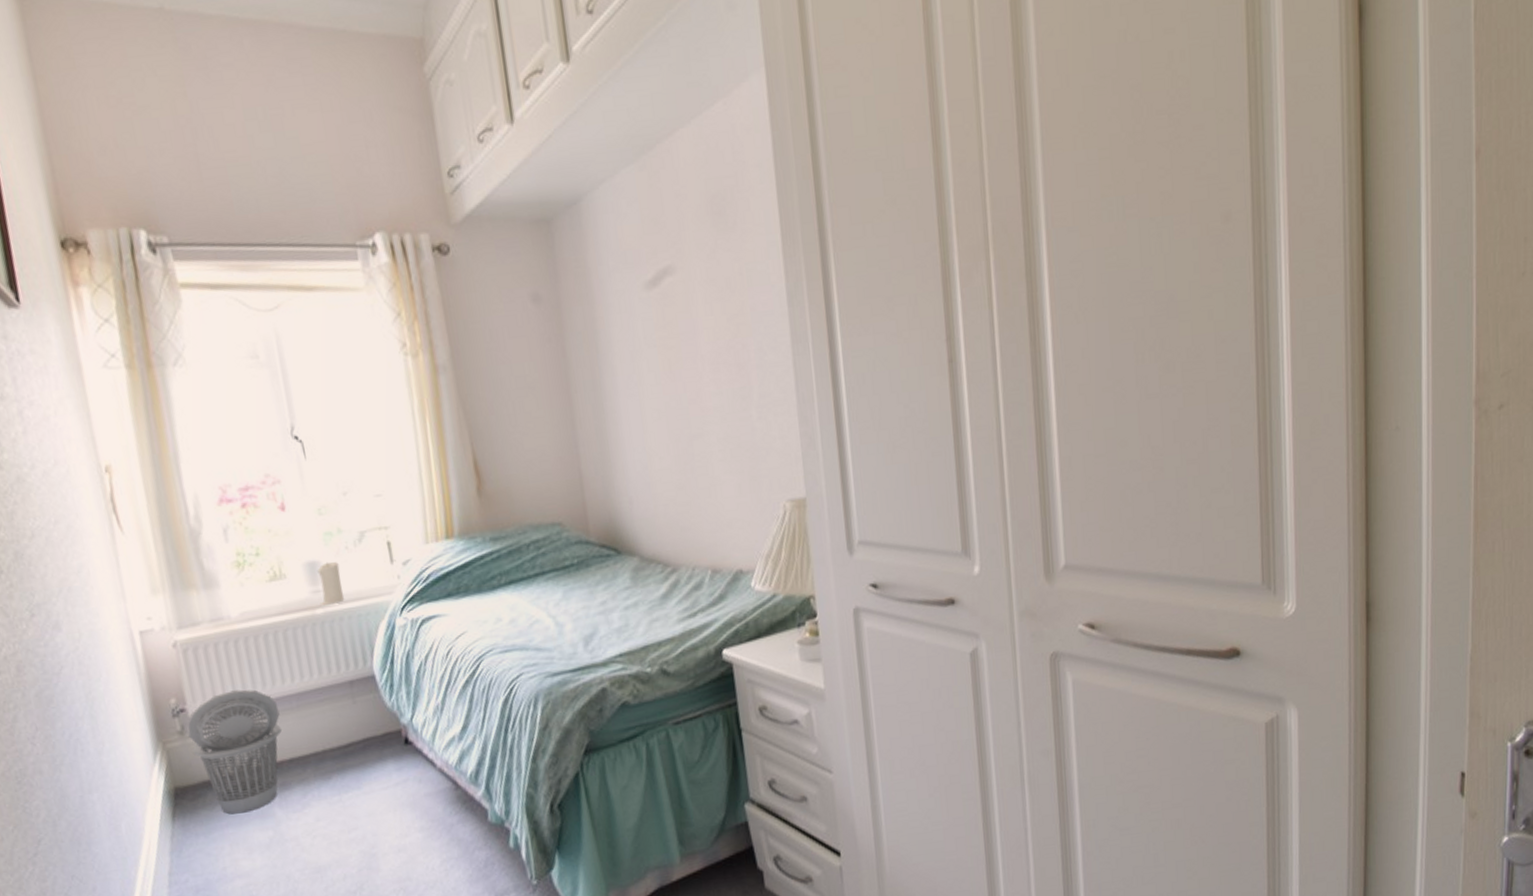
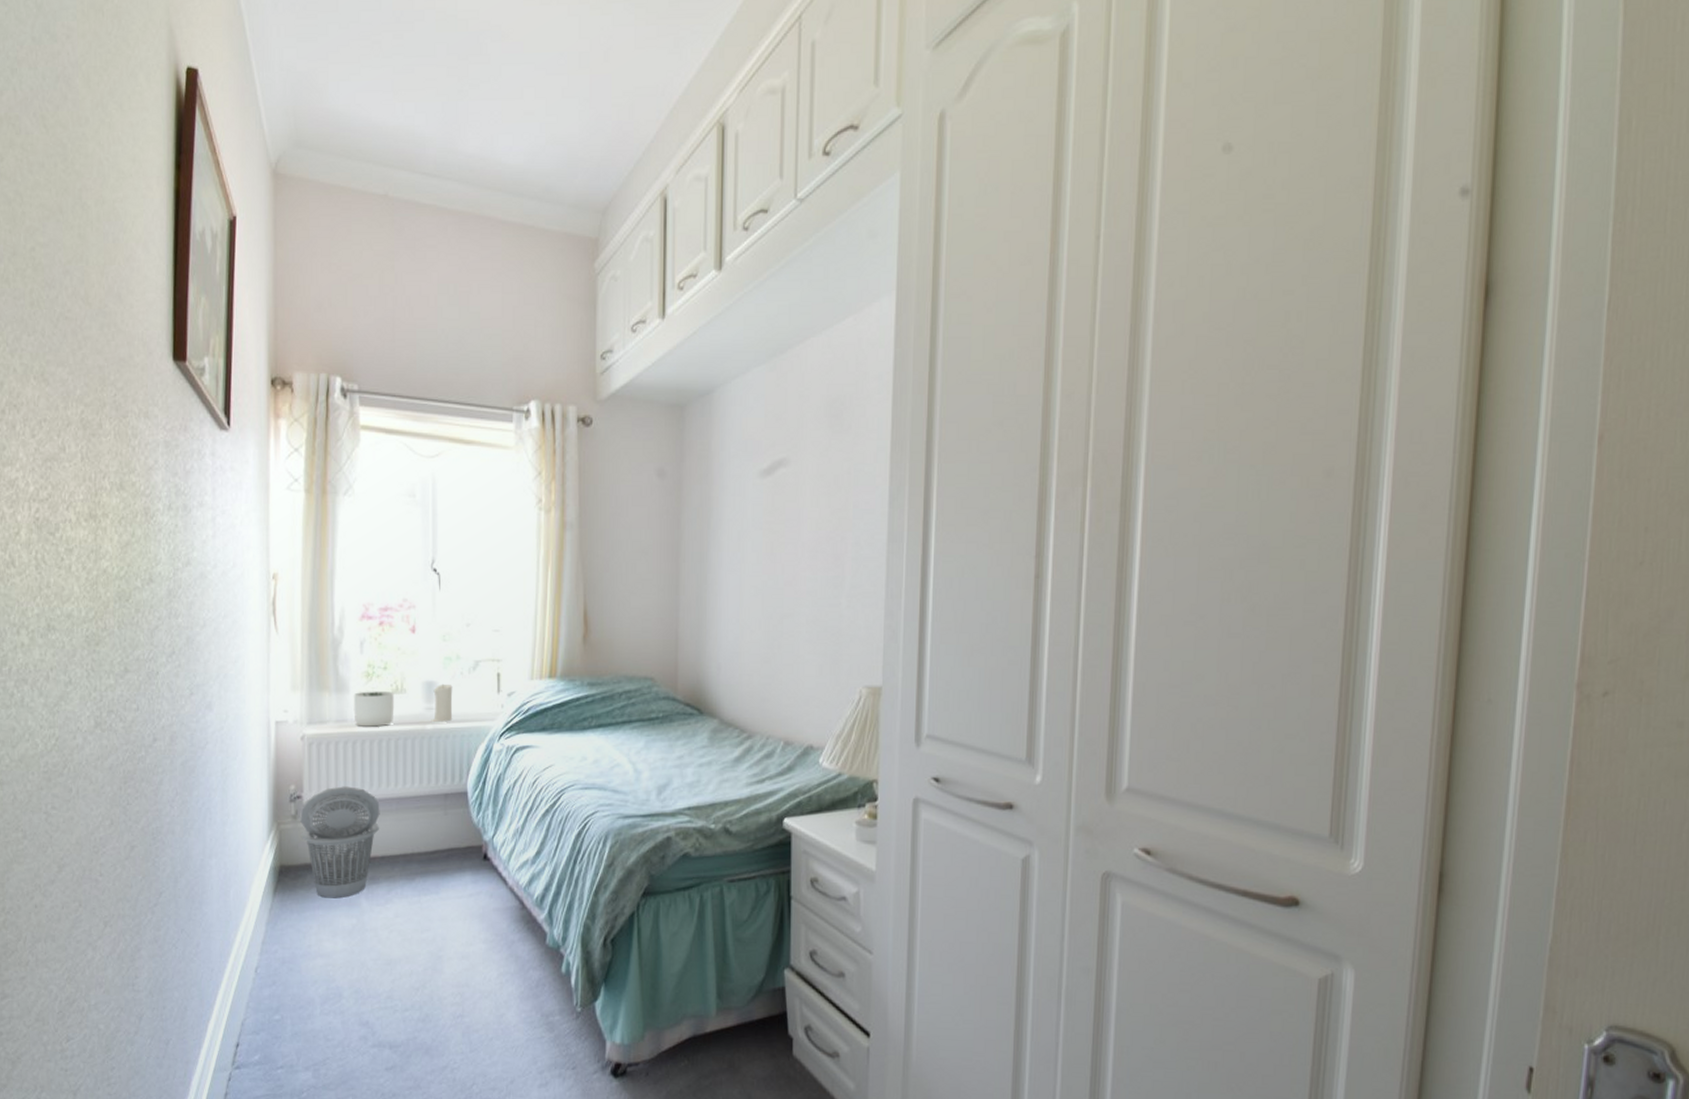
planter: none [225,579,277,623] -> present [353,691,395,727]

